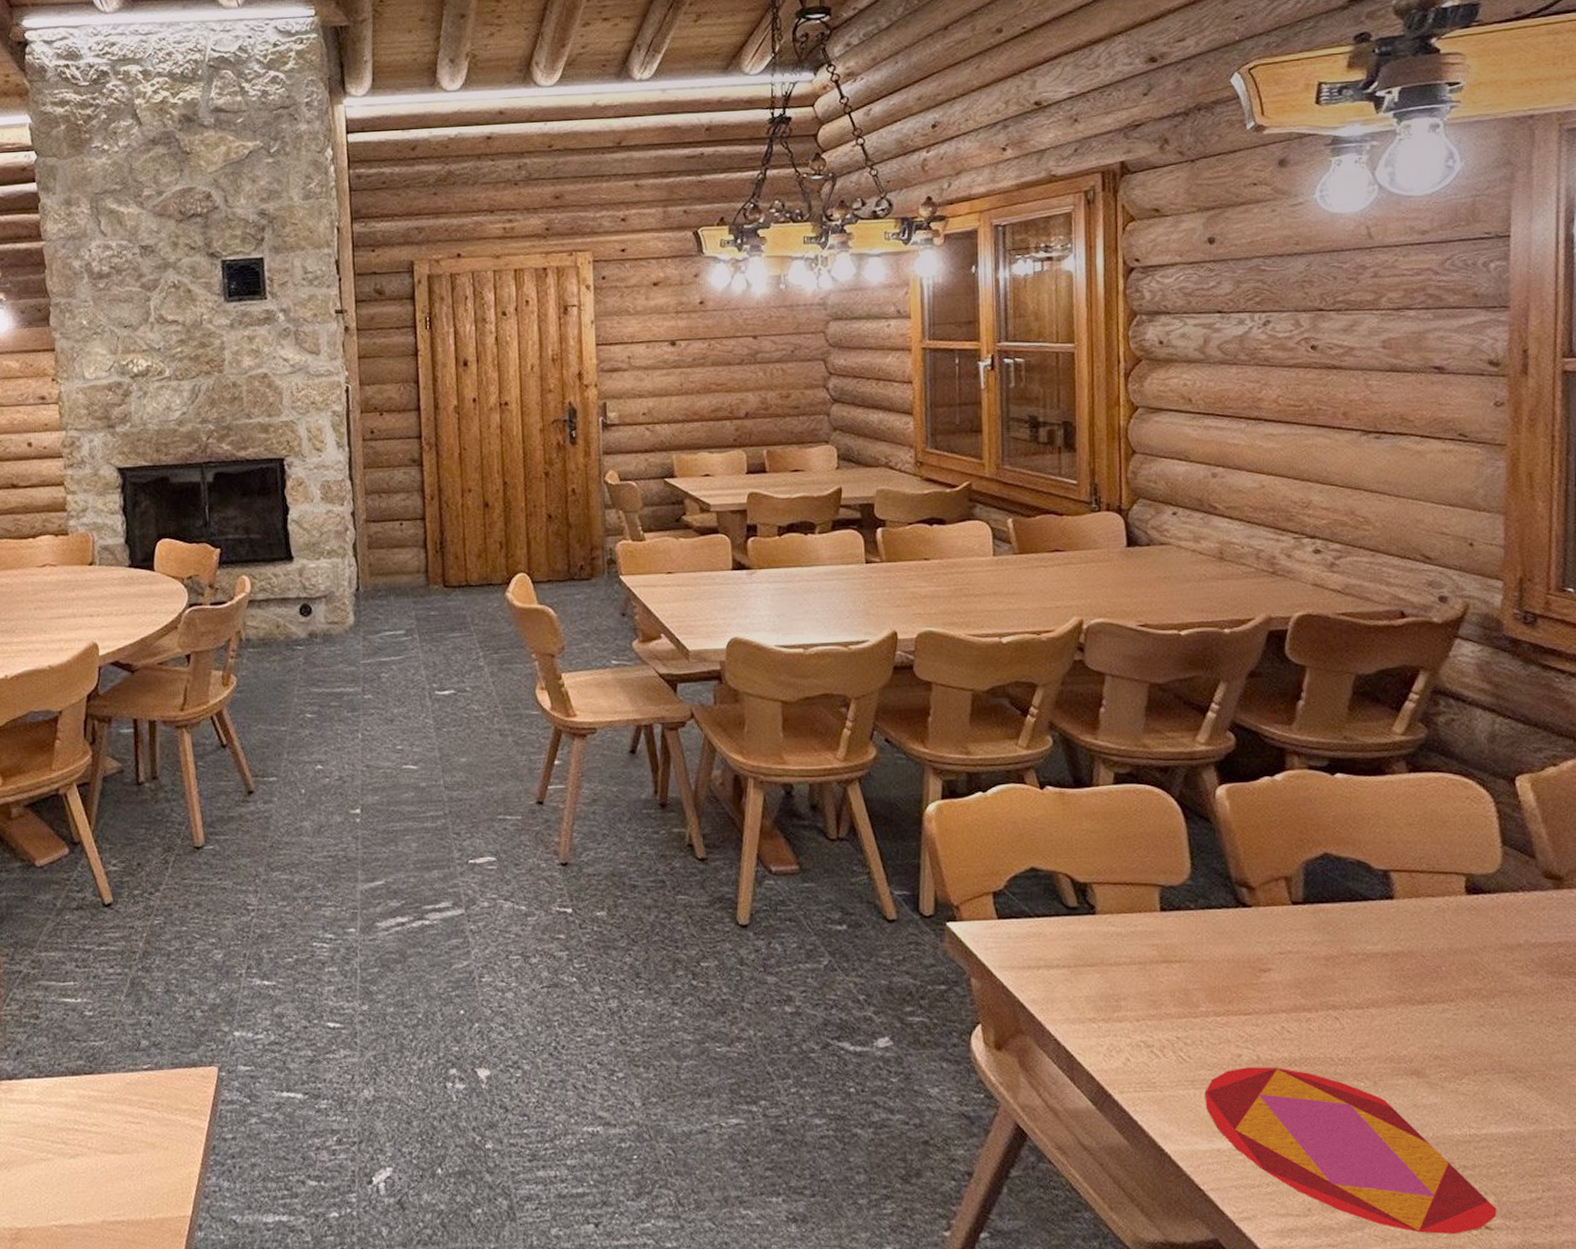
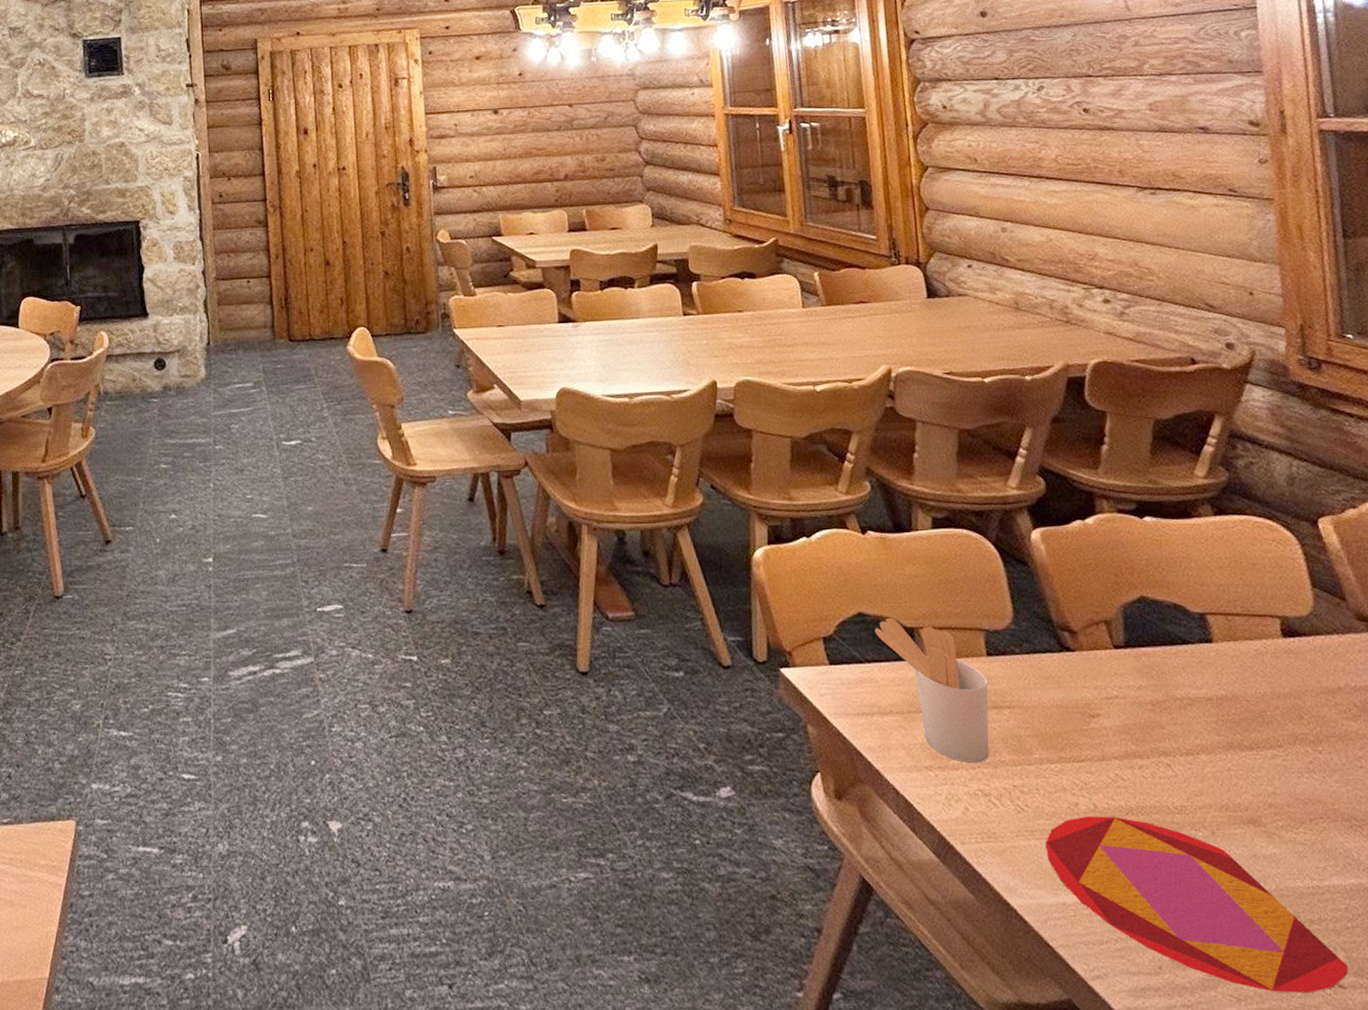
utensil holder: none [1046,872,1159,1016] -> present [874,617,990,763]

